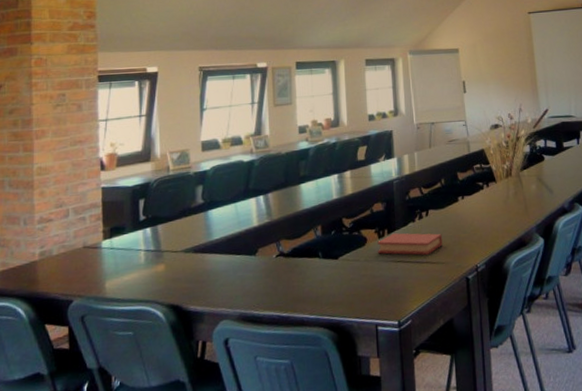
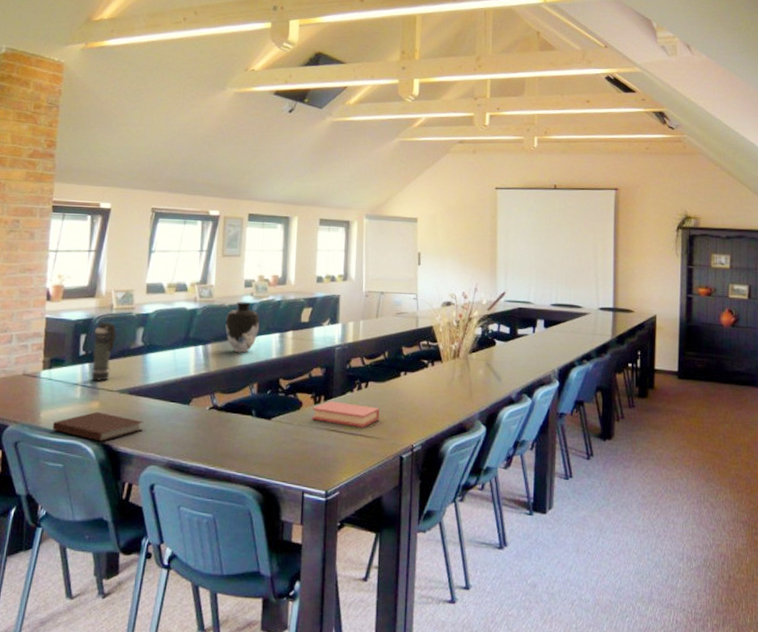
notebook: none [118,274,211,304] -> present [52,412,143,442]
smoke grenade: none [152,184,176,245] -> present [91,322,117,382]
vase: none [283,147,317,198] -> present [225,301,260,353]

